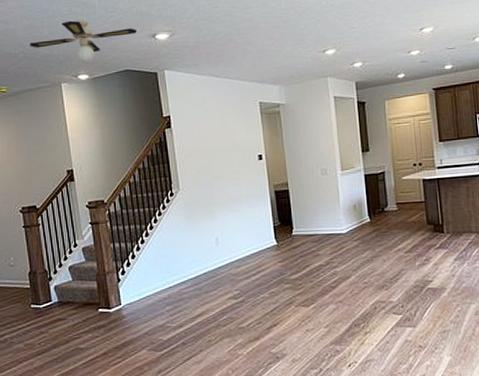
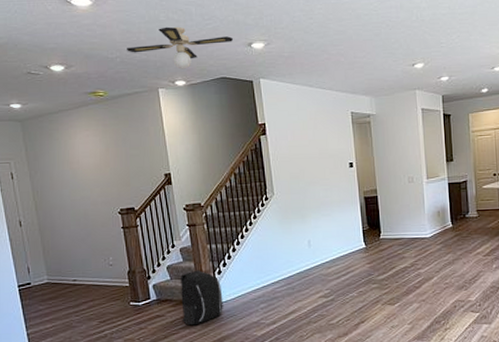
backpack: none [83,270,127,330] -> present [181,270,223,326]

